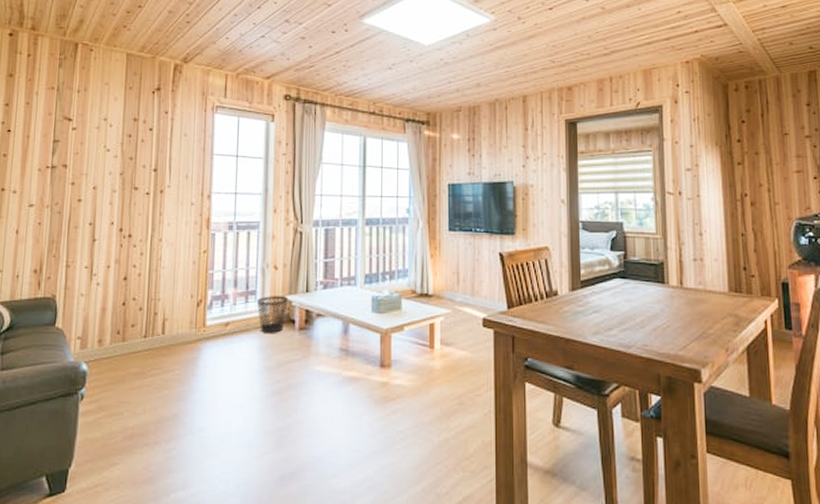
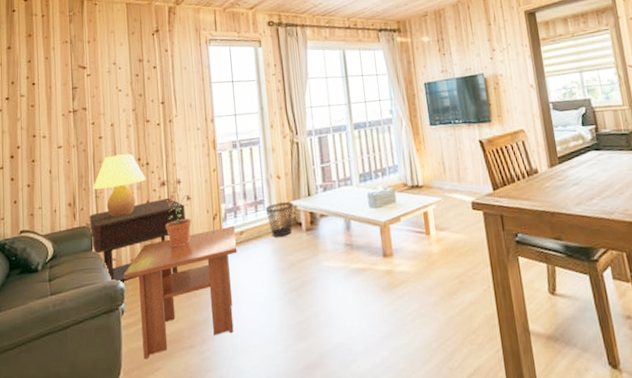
side table: none [55,276,167,366] -> present [90,197,186,284]
table lamp: none [64,222,126,292] -> present [93,153,146,218]
coffee table: none [88,316,221,452] -> present [124,226,238,360]
potted plant: none [139,256,176,332] -> present [158,178,192,248]

